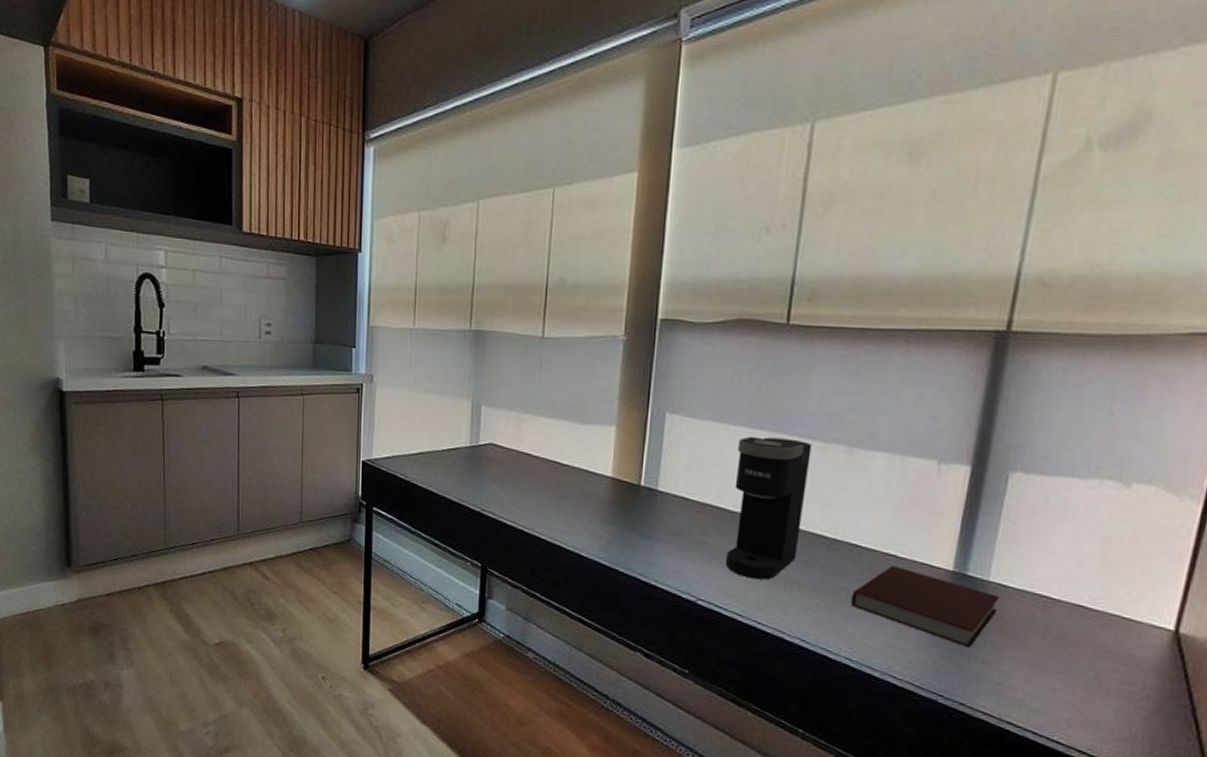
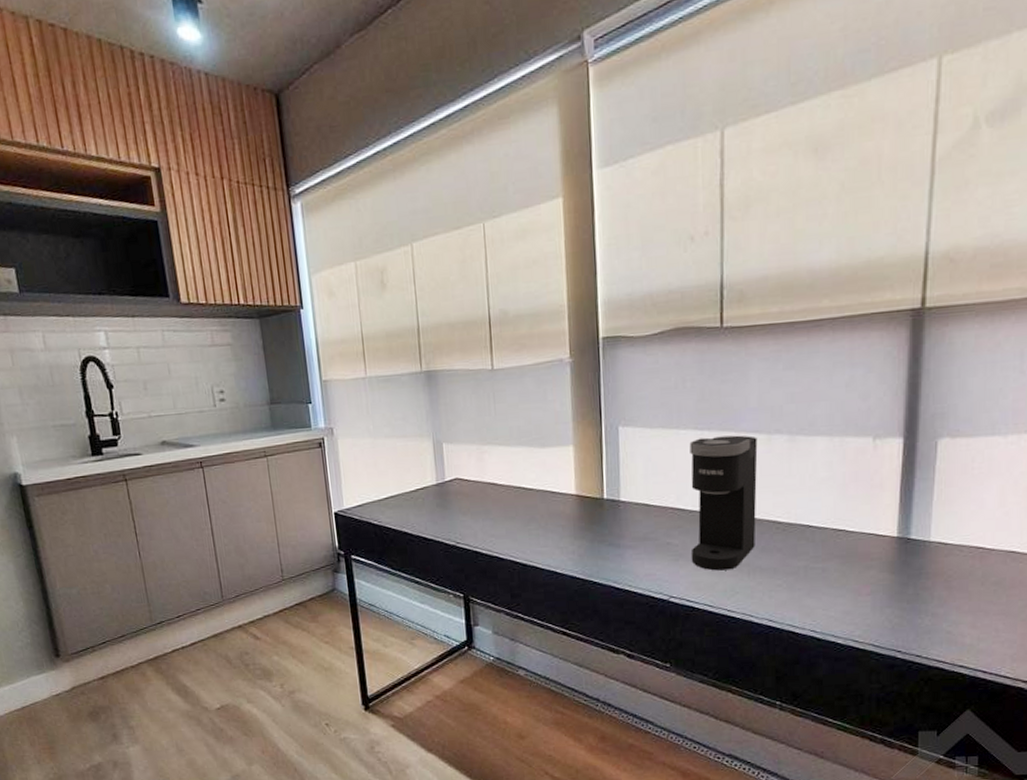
notebook: present [851,565,1000,648] -> none [810,539,941,604]

